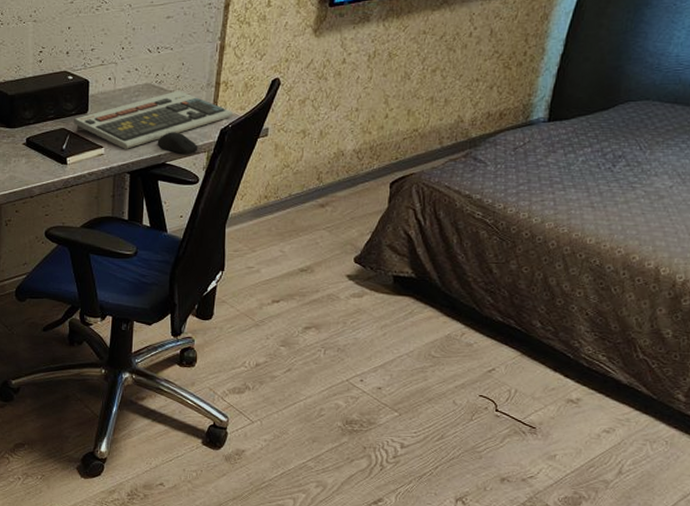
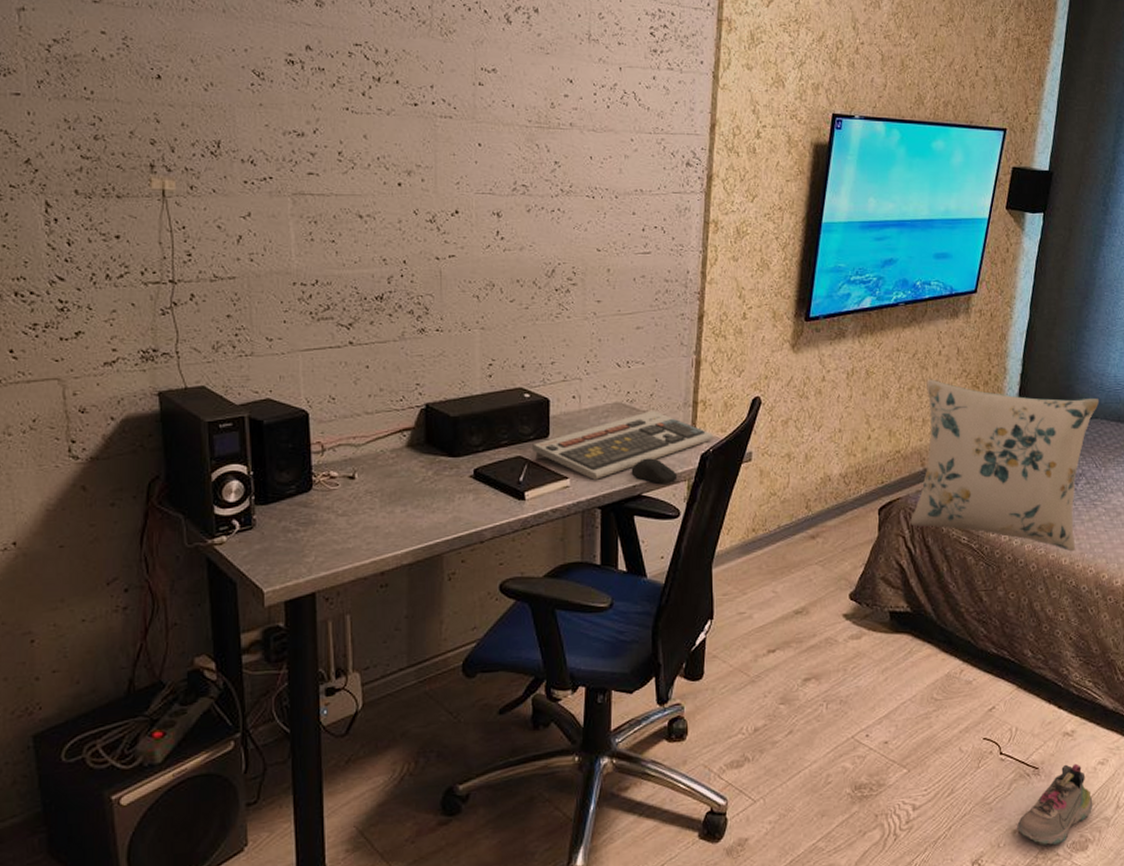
pillow: none [422,60,654,232] -> present [910,379,1100,552]
athletic shoe: none [506,428,593,497] -> present [1017,763,1093,847]

